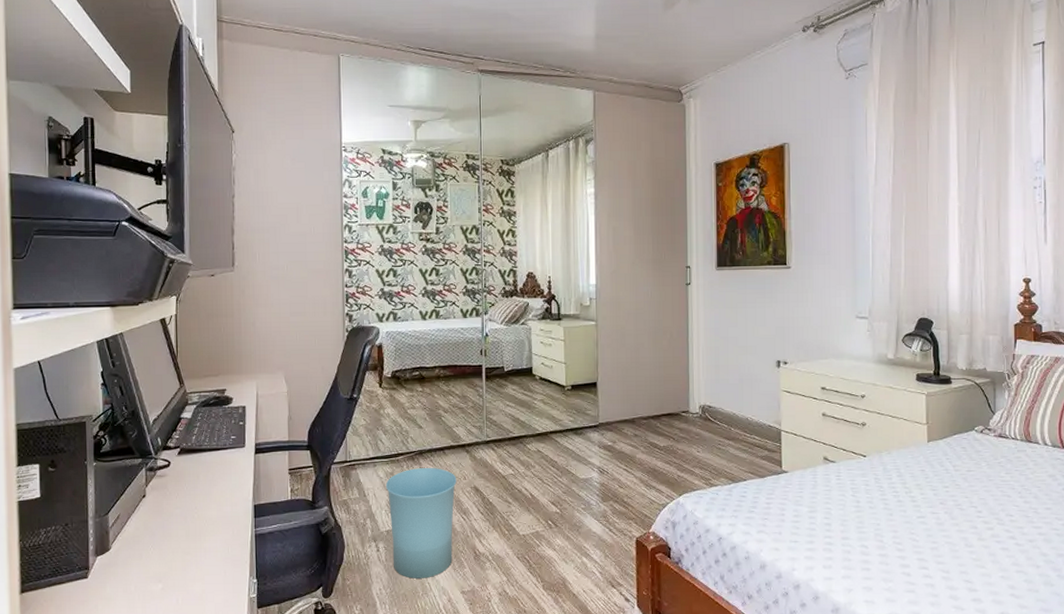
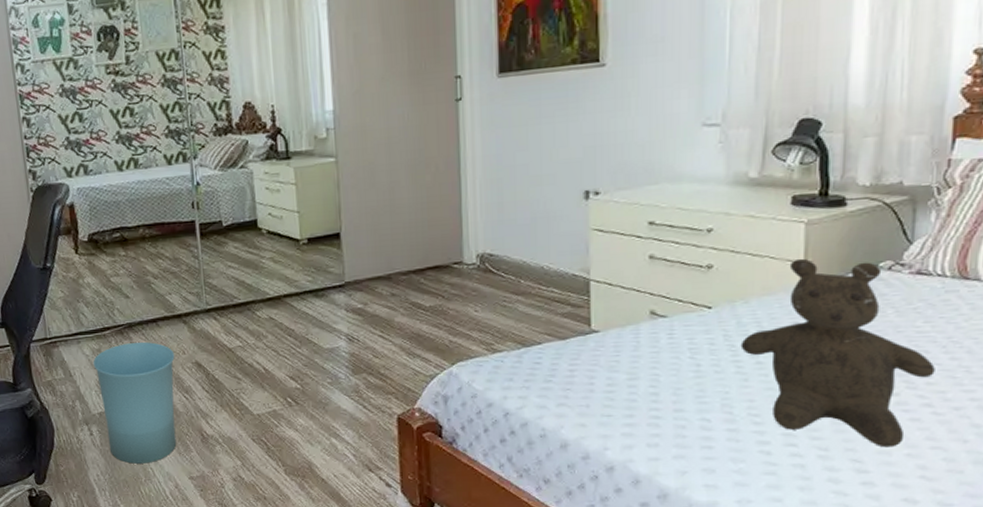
teddy bear: none [886,421,1015,571] -> present [740,258,935,448]

